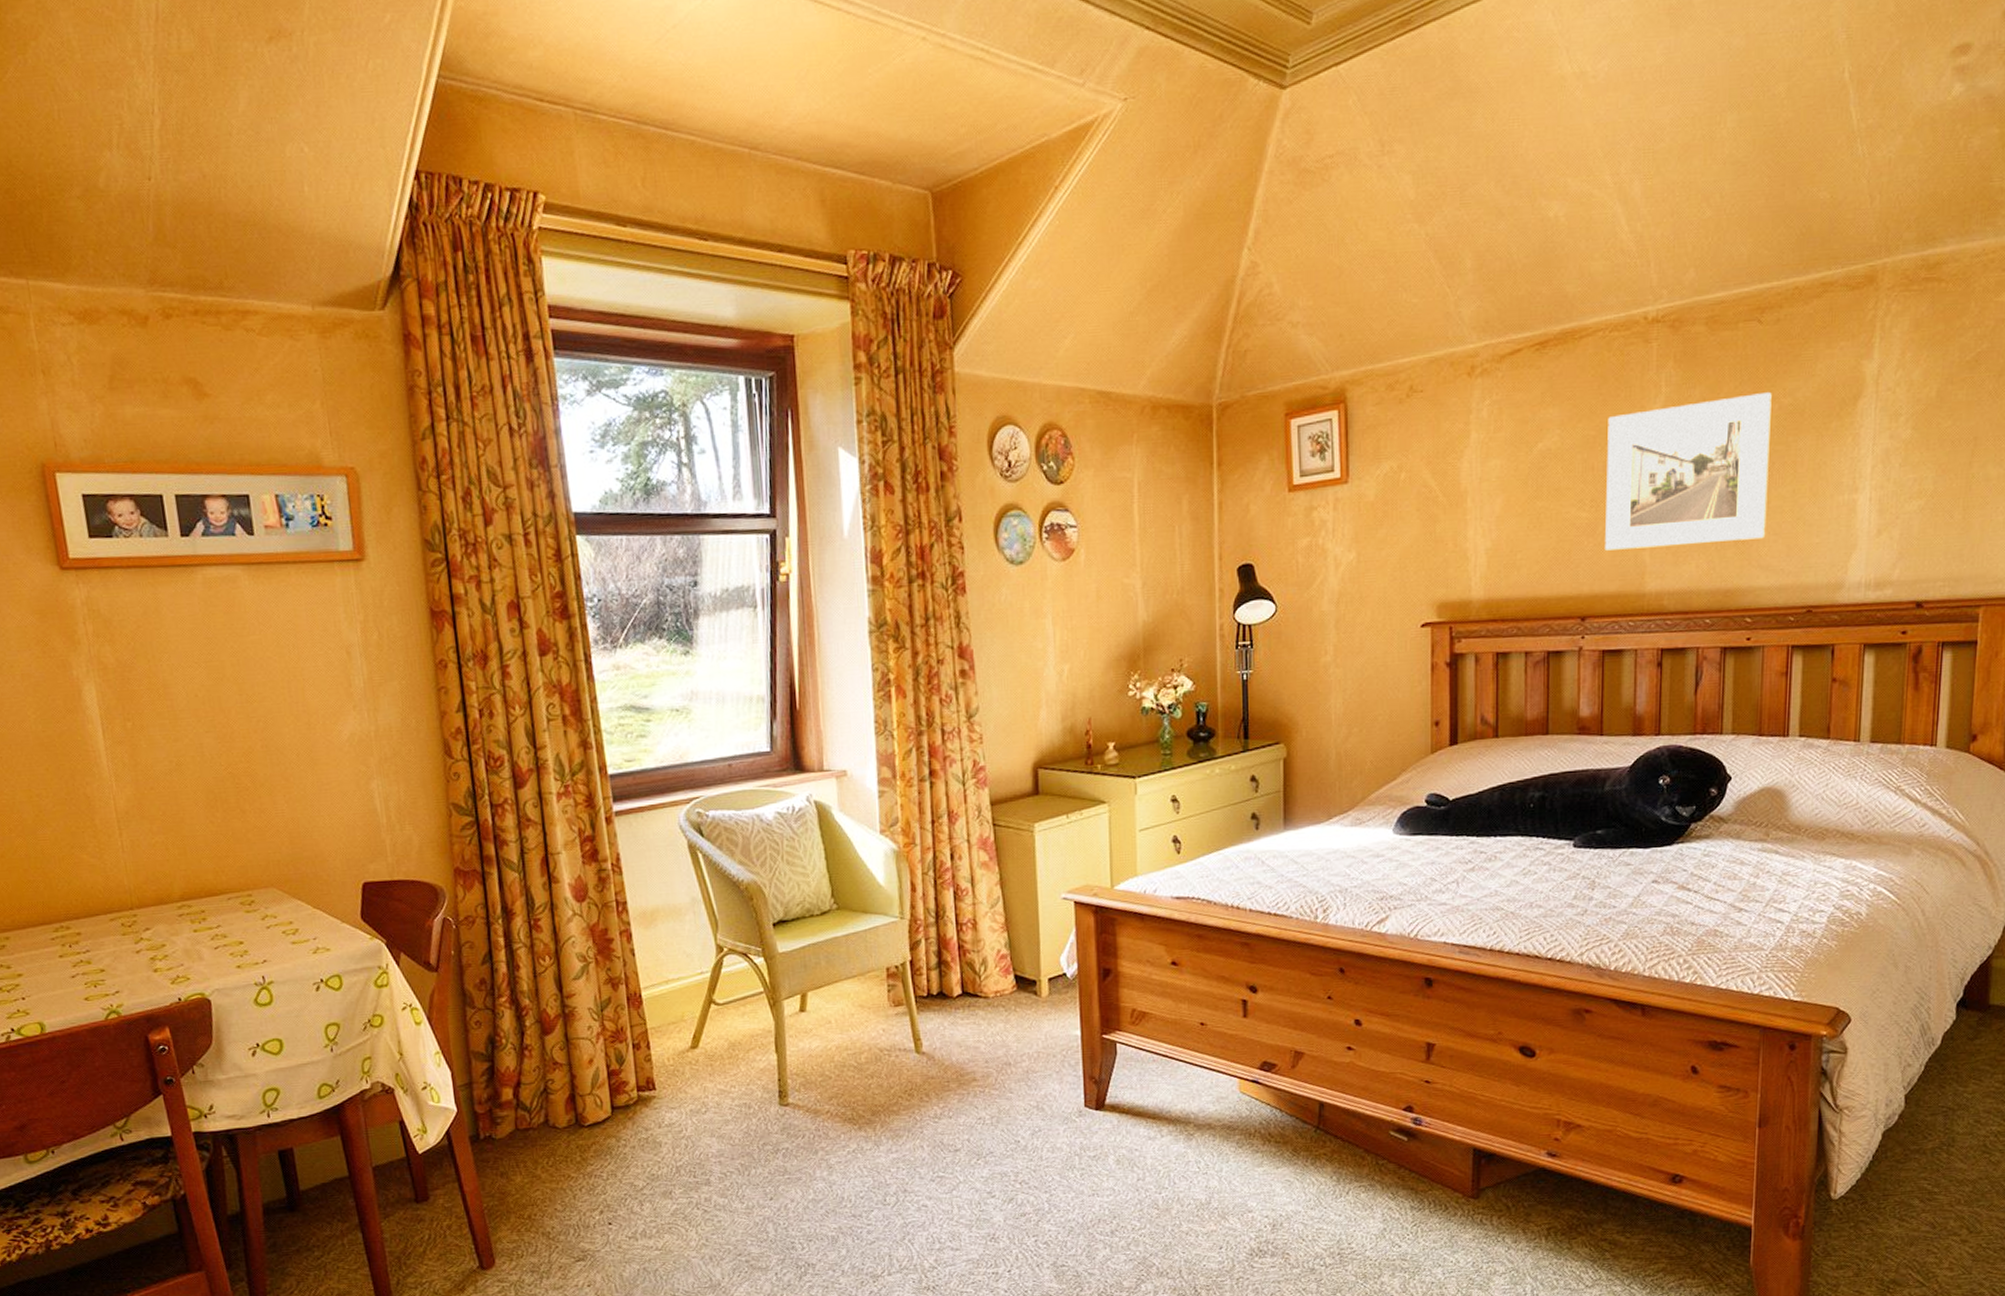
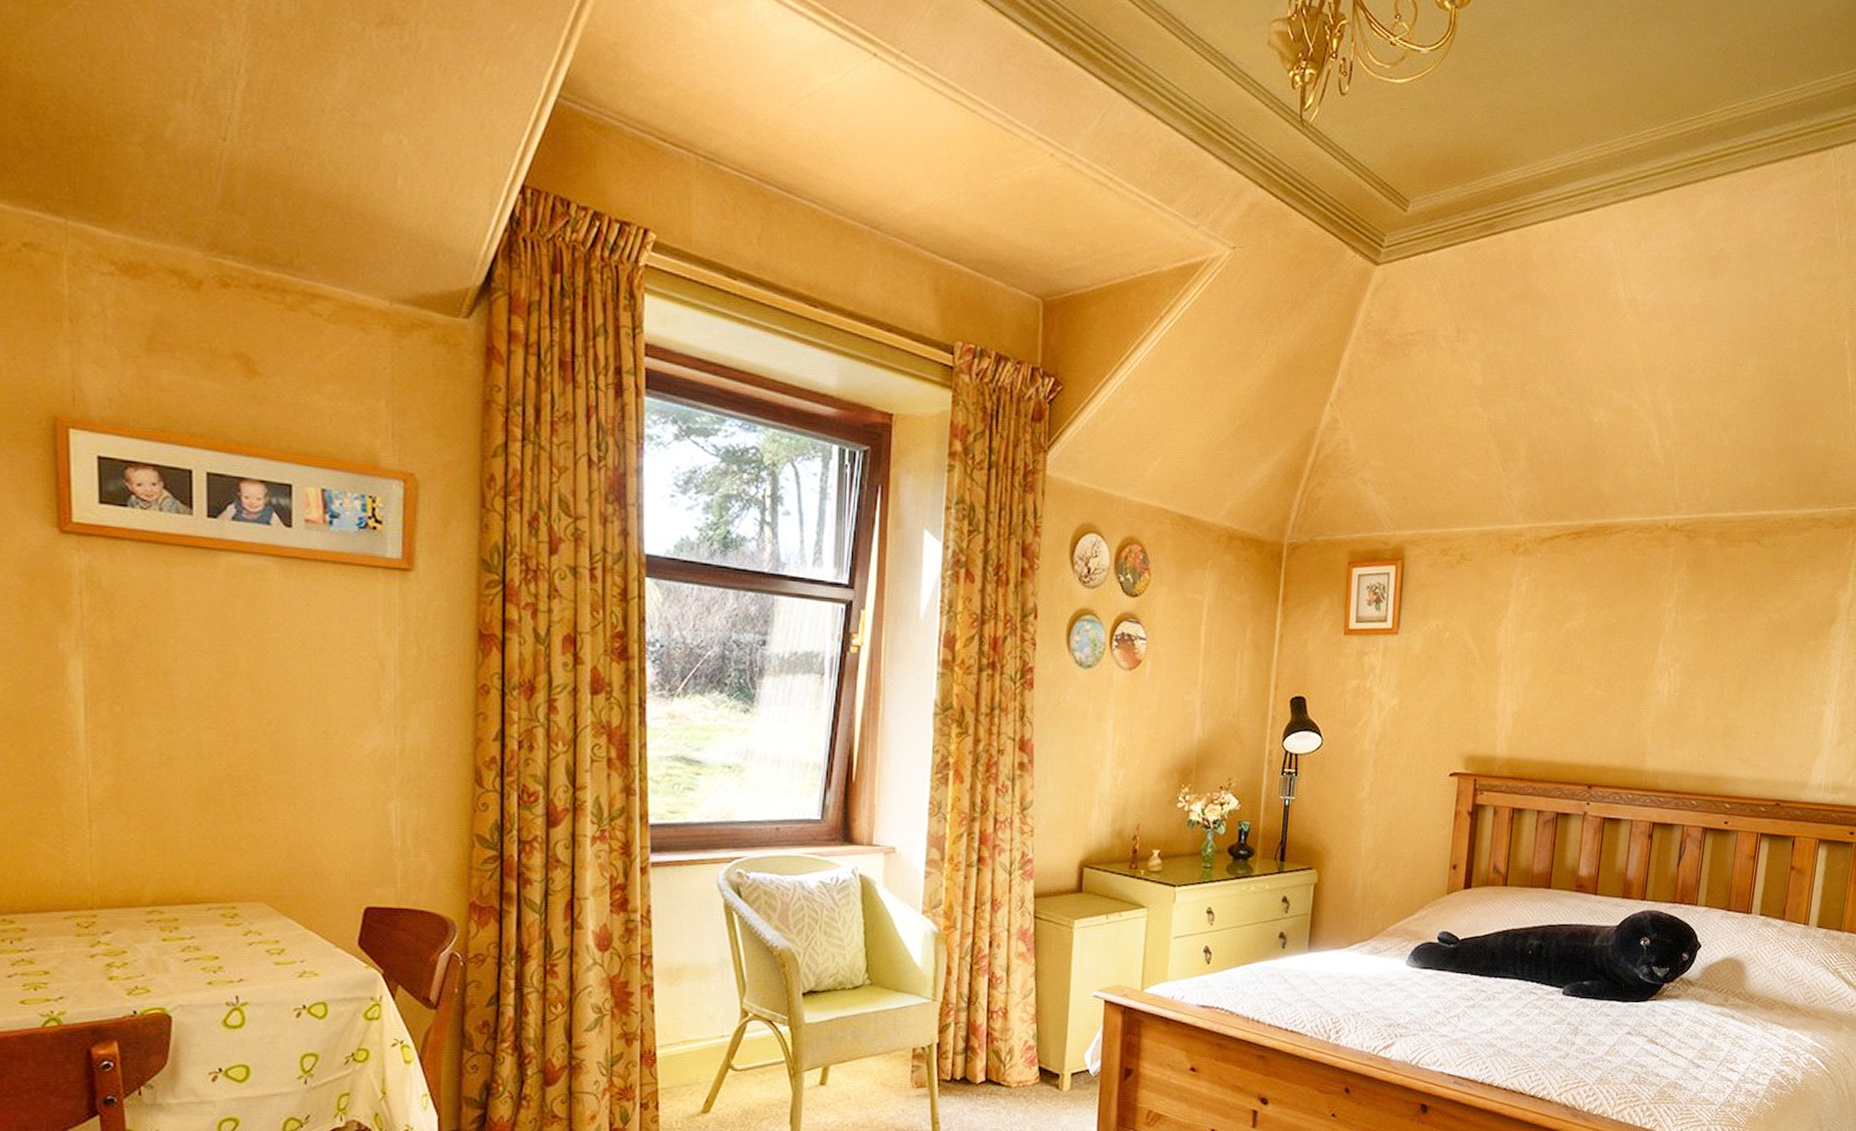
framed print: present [1605,392,1772,551] -> none [1614,606,1764,735]

